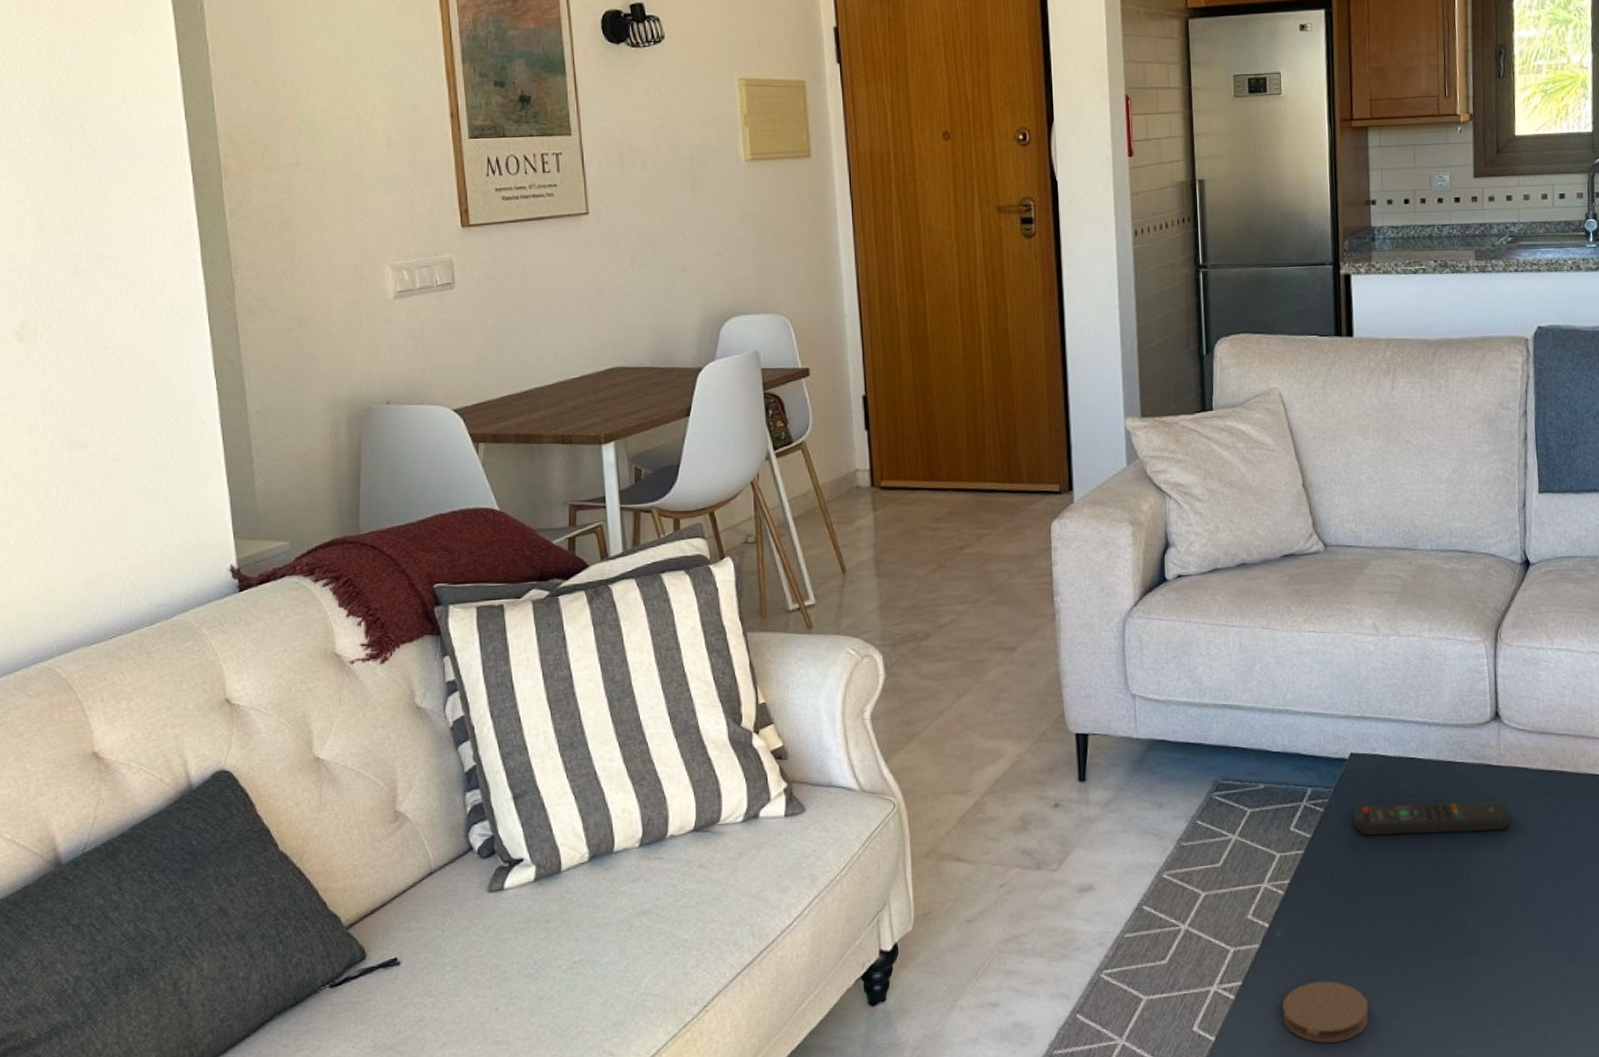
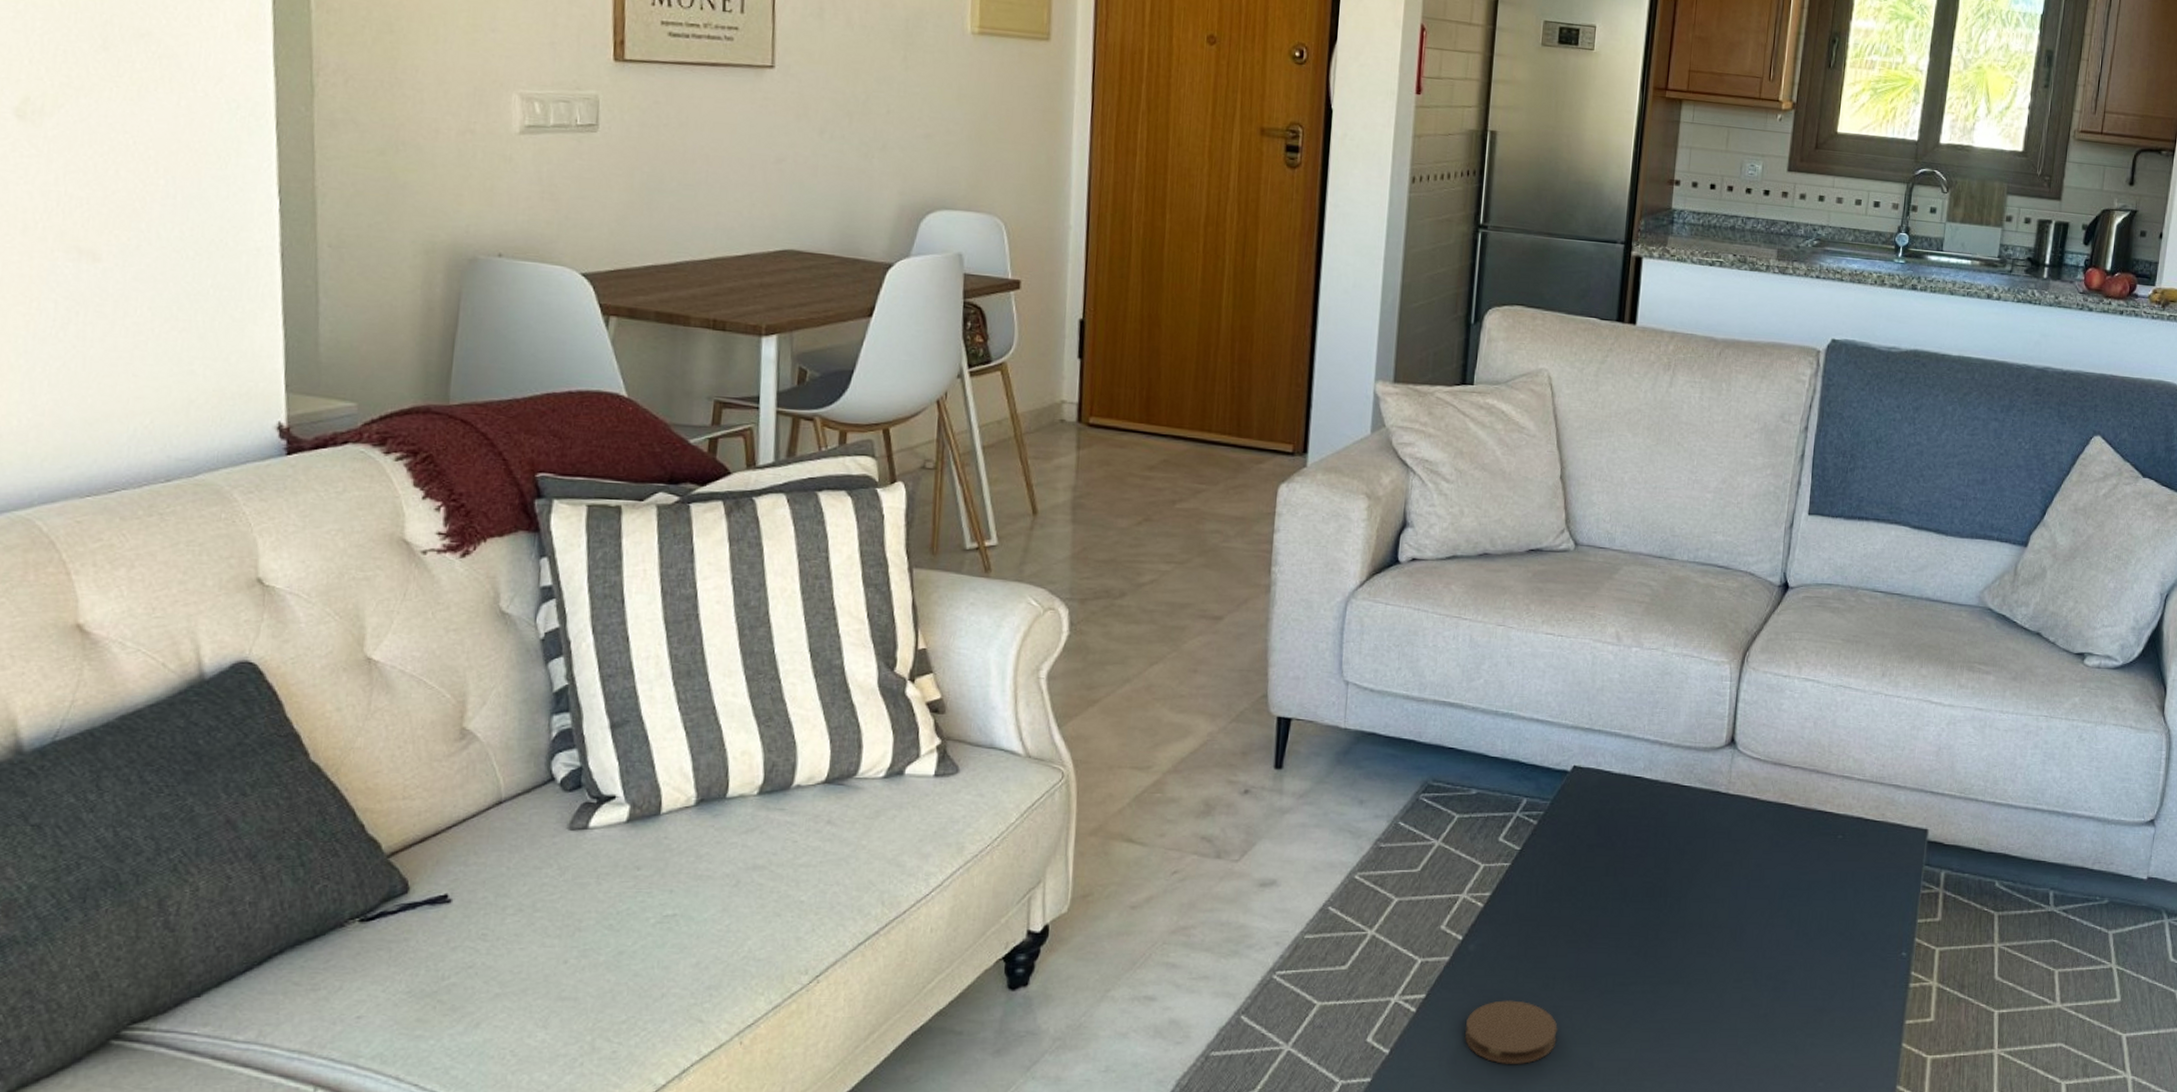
remote control: present [1352,800,1510,836] -> none [1566,820,1732,860]

